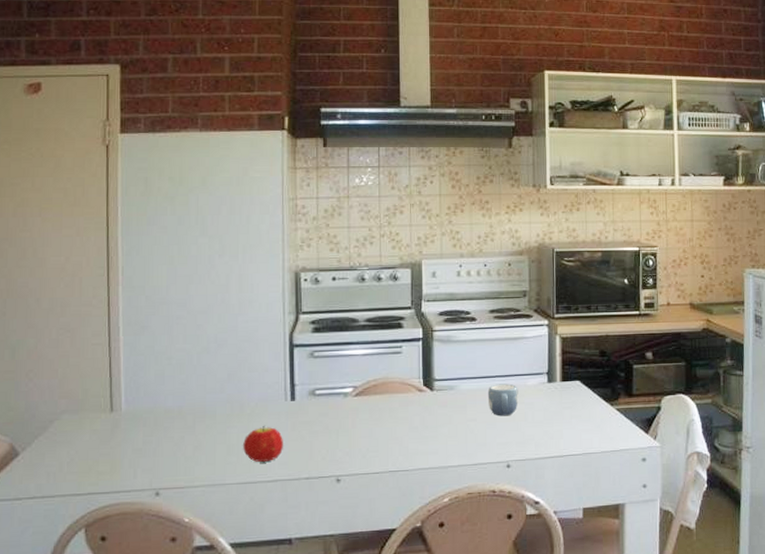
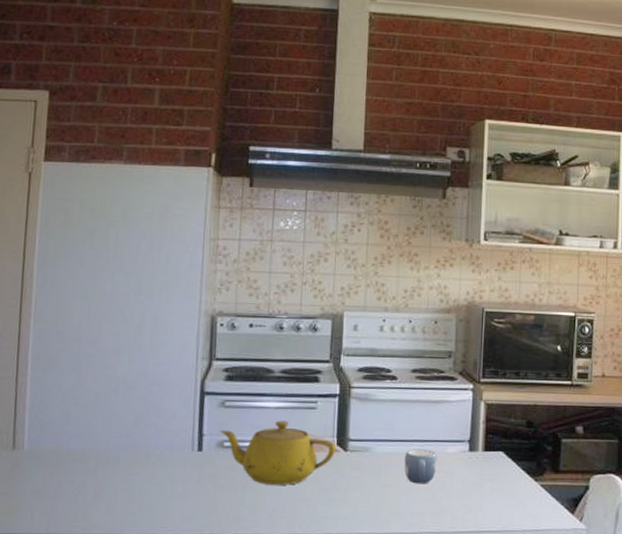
fruit: present [243,425,283,463] -> none [145,475,187,515]
teapot: none [310,366,423,427] -> present [219,420,336,485]

